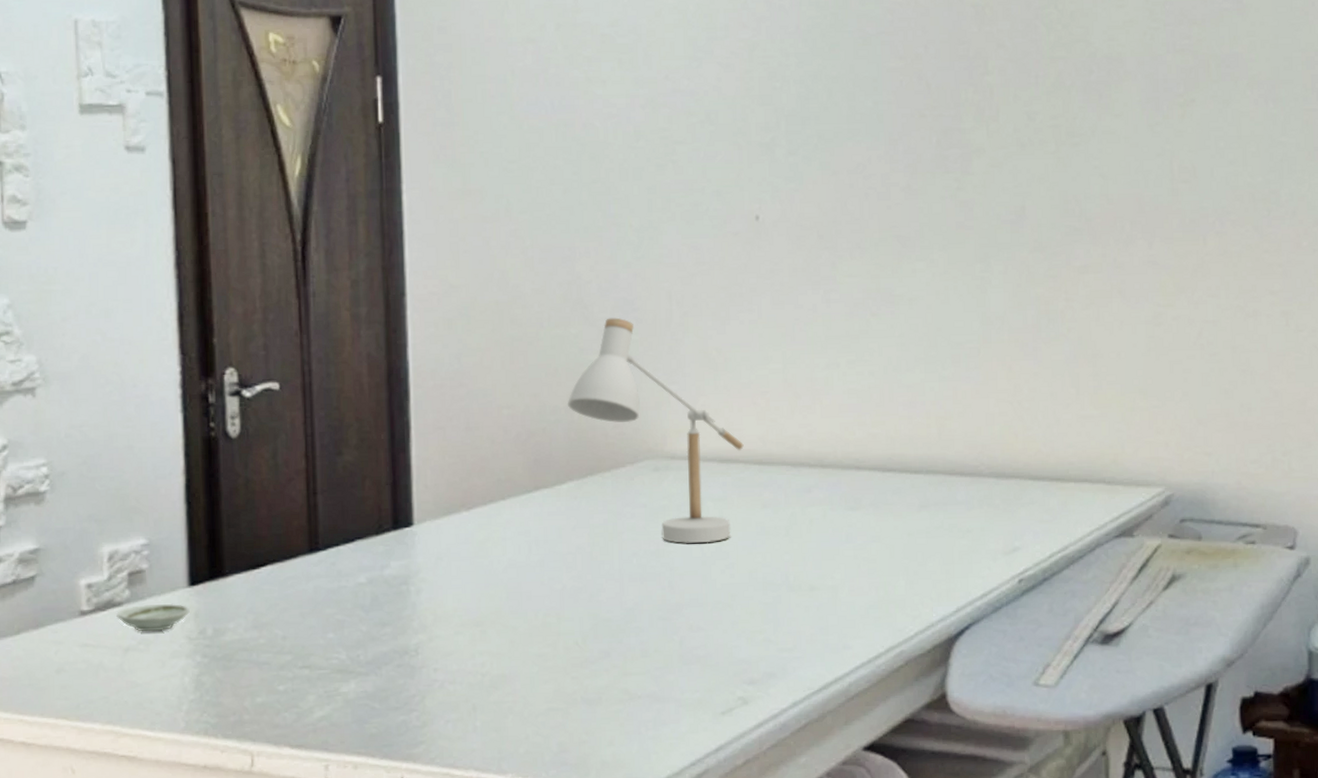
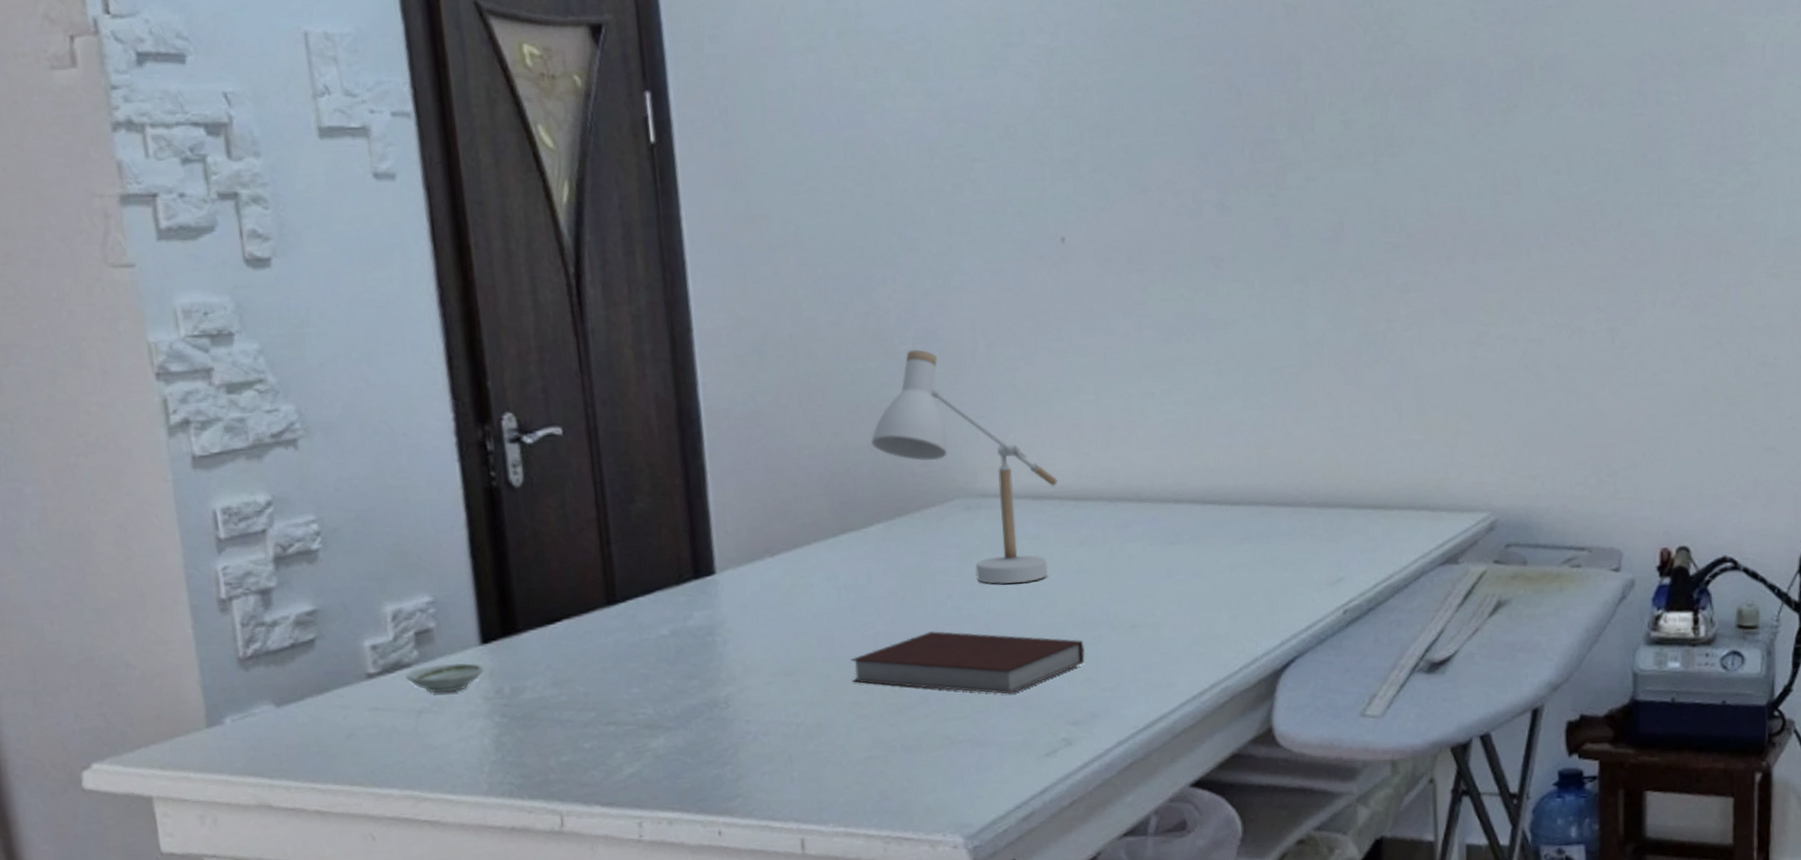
notebook: none [537,586,764,652] -> present [850,630,1085,694]

